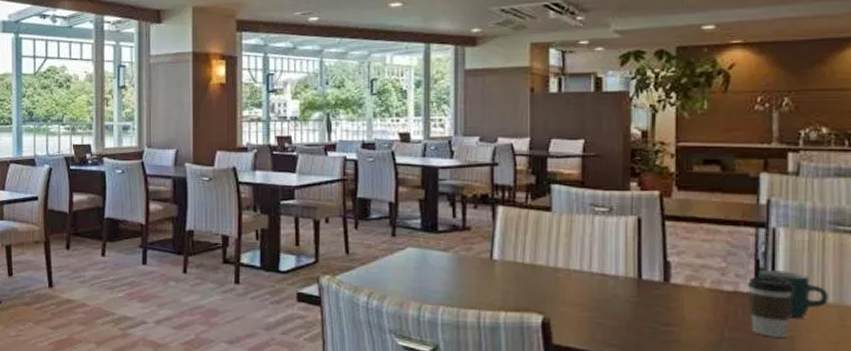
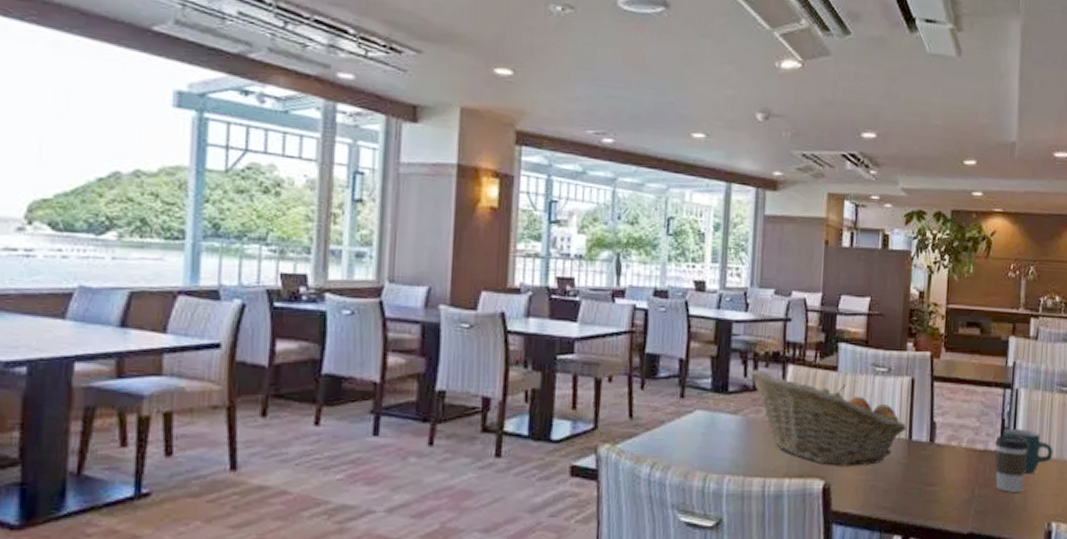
fruit basket: none [457,210,636,303] -> present [748,368,907,466]

